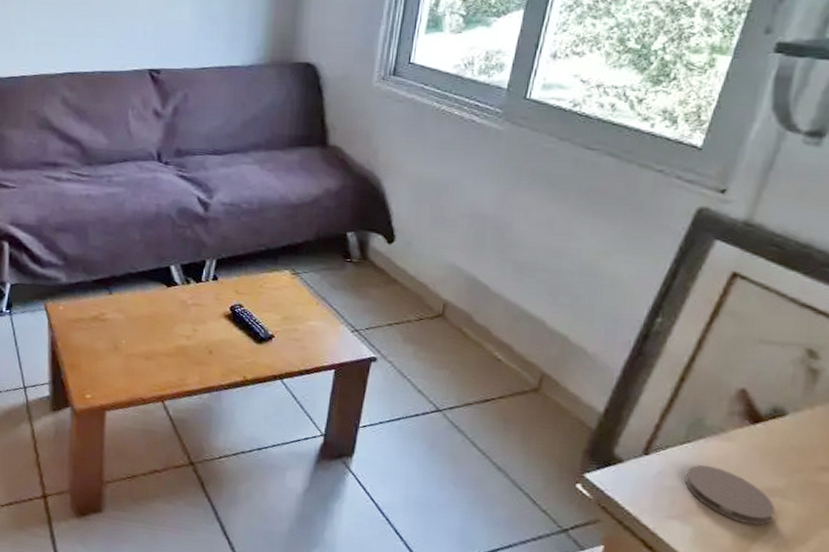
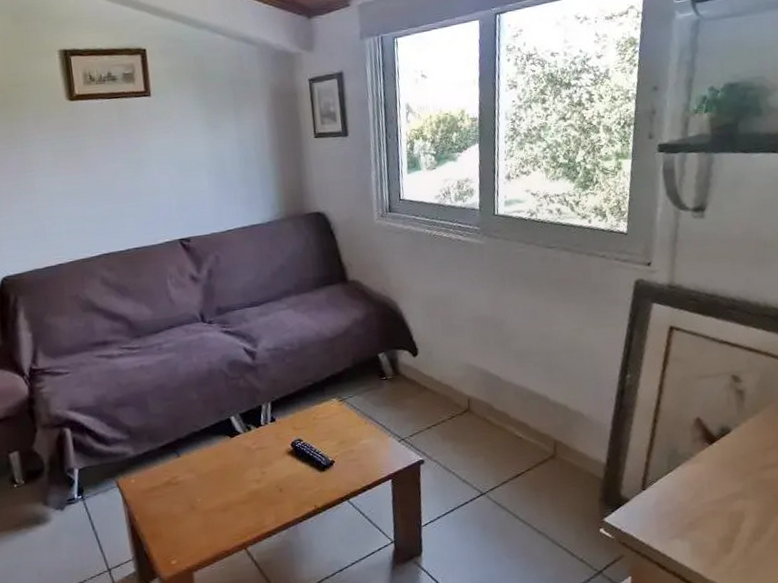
coaster: present [684,465,776,526] -> none [675,486,742,528]

